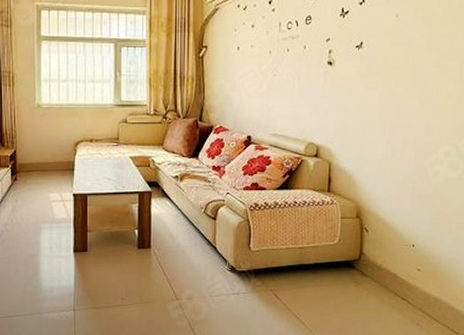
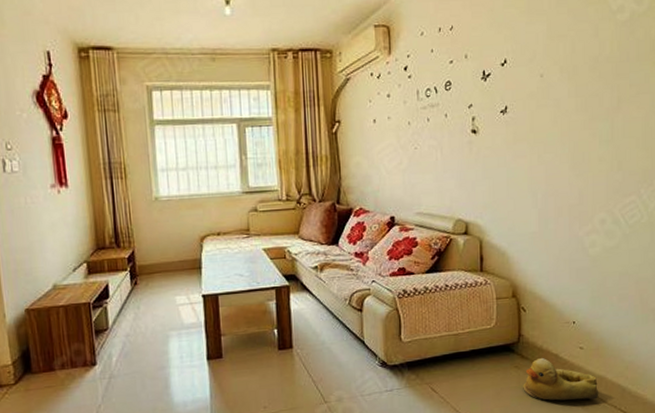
rubber duck: none [361,275,434,319] -> present [523,357,599,401]

